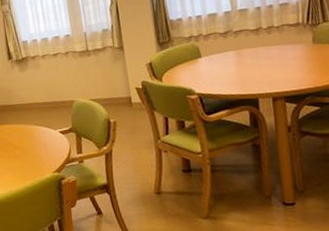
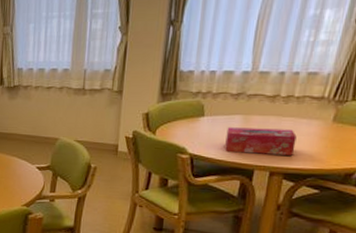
tissue box: none [224,56,288,87] -> present [225,127,297,156]

